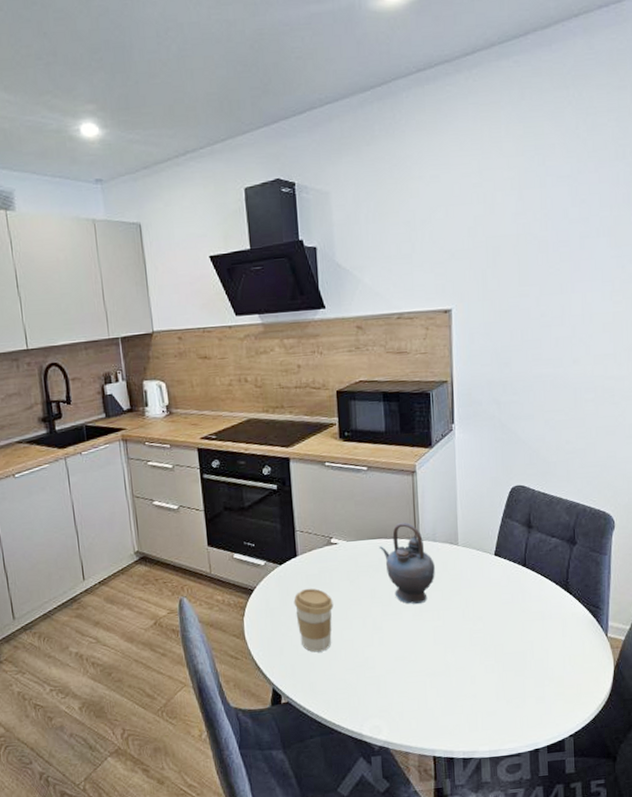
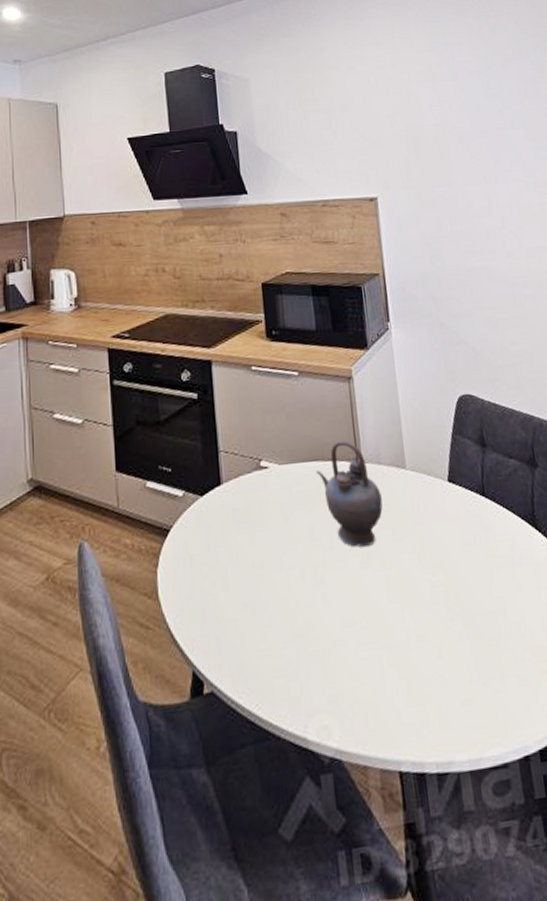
coffee cup: present [293,588,333,653] -> none [218,526,266,617]

